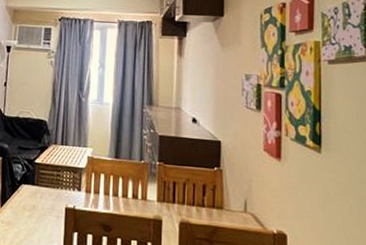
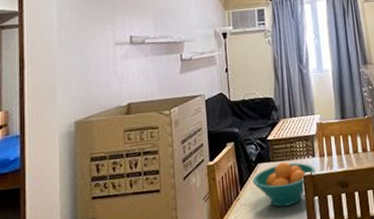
fruit bowl: none [14,188,80,235] -> present [252,161,316,207]

